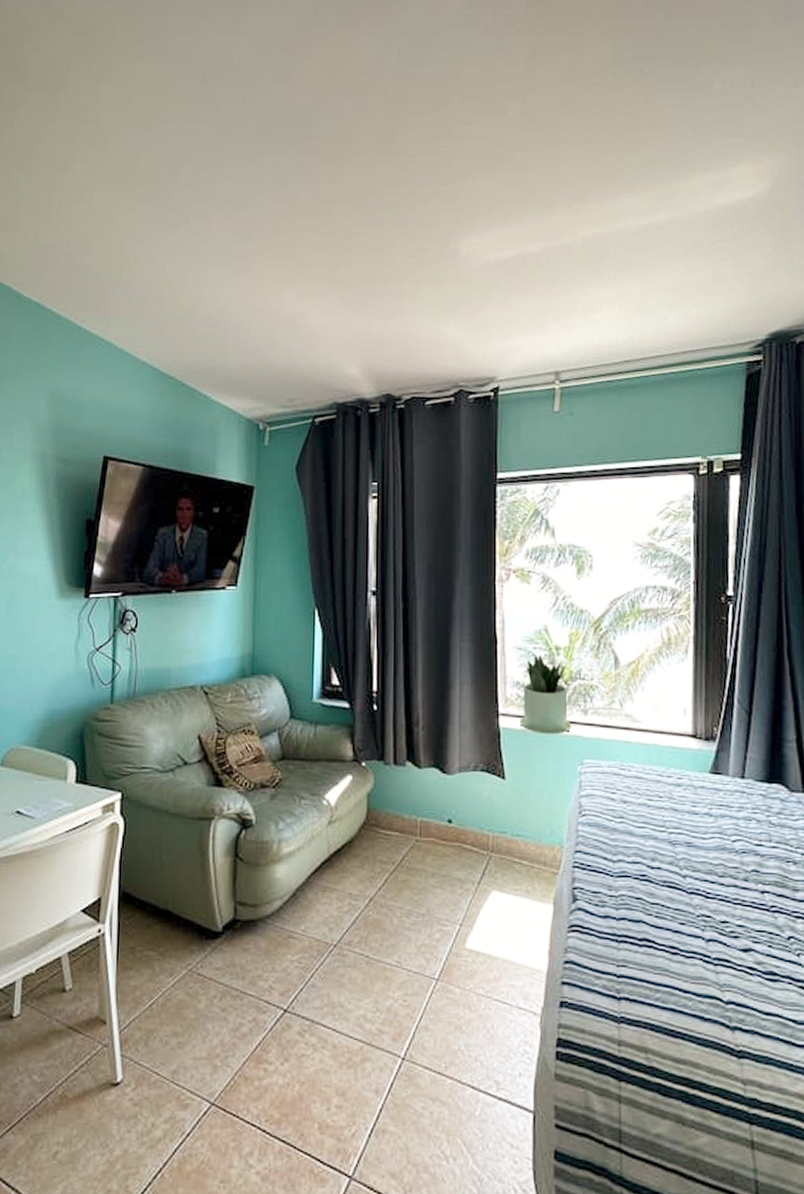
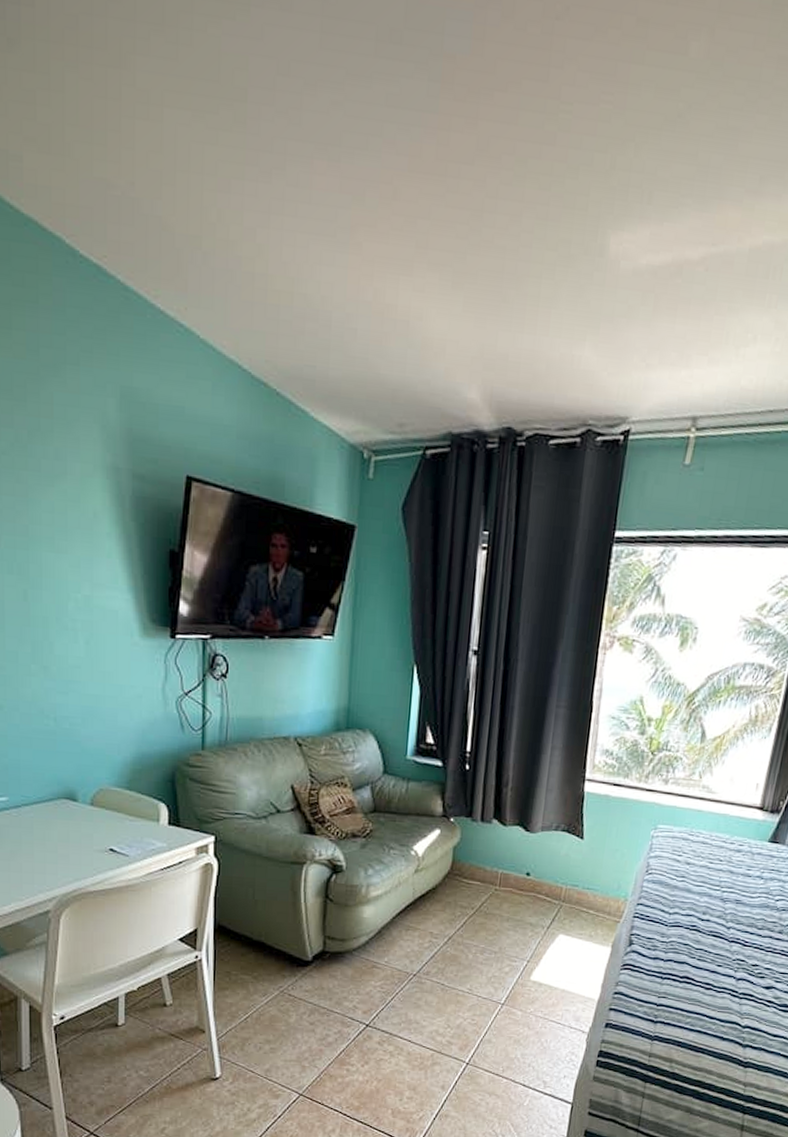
planter: present [519,655,573,735] -> none [603,725,657,801]

